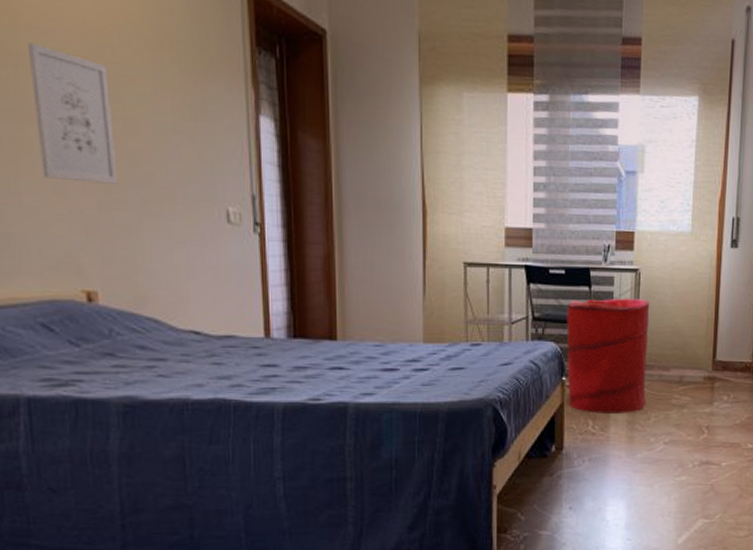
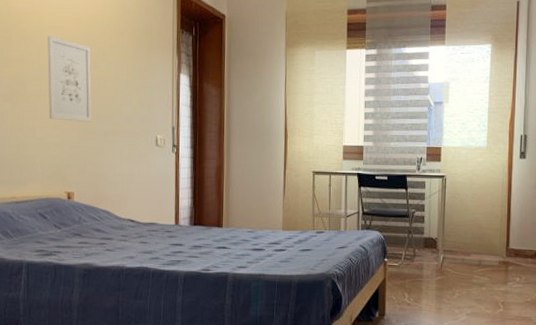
laundry hamper: present [566,298,650,414] -> none [388,198,454,289]

